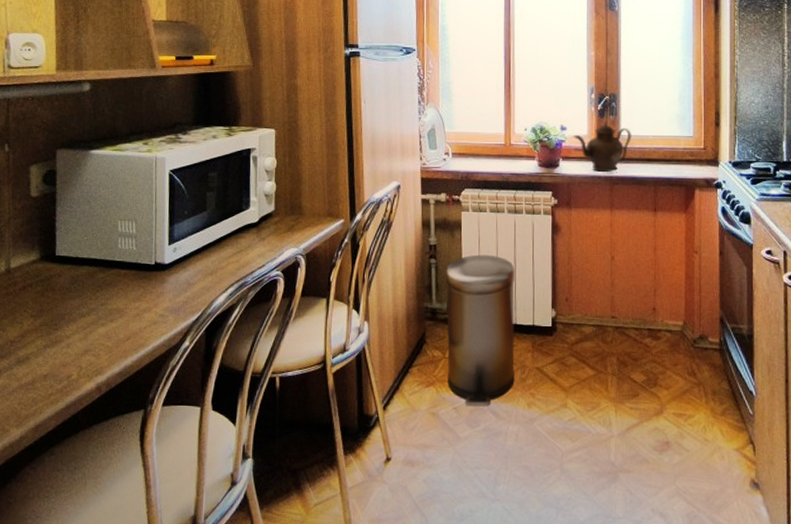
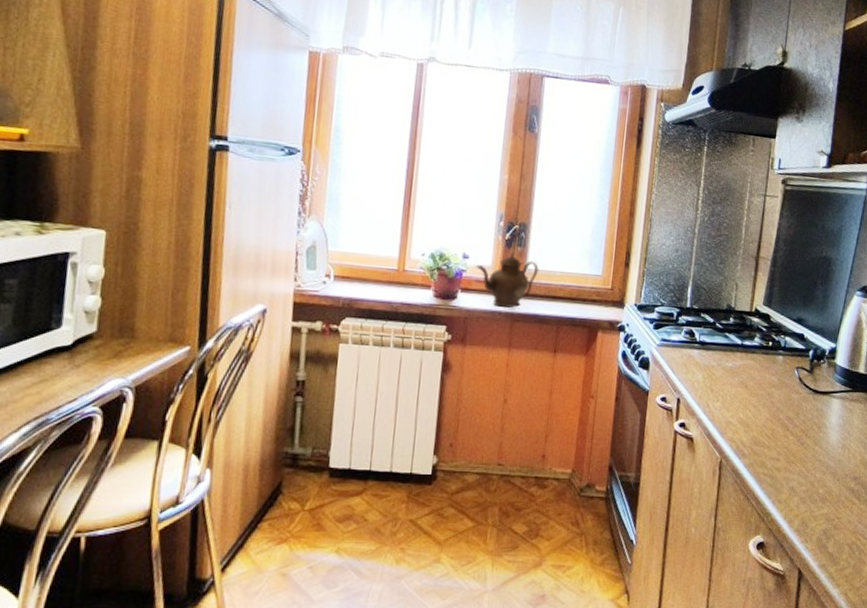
pedal bin: present [446,254,515,407] -> none [304,393,396,565]

